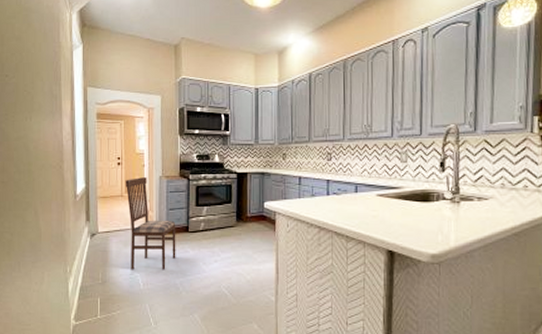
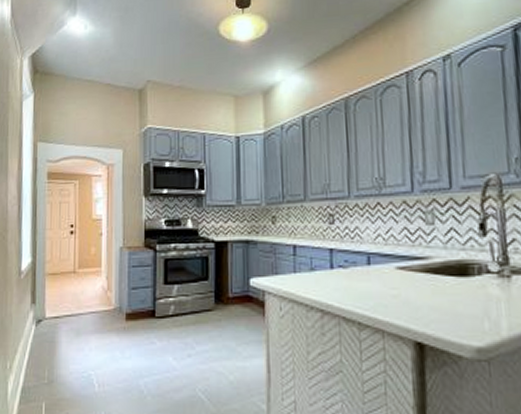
dining chair: present [125,177,176,270] -> none [78,249,140,367]

